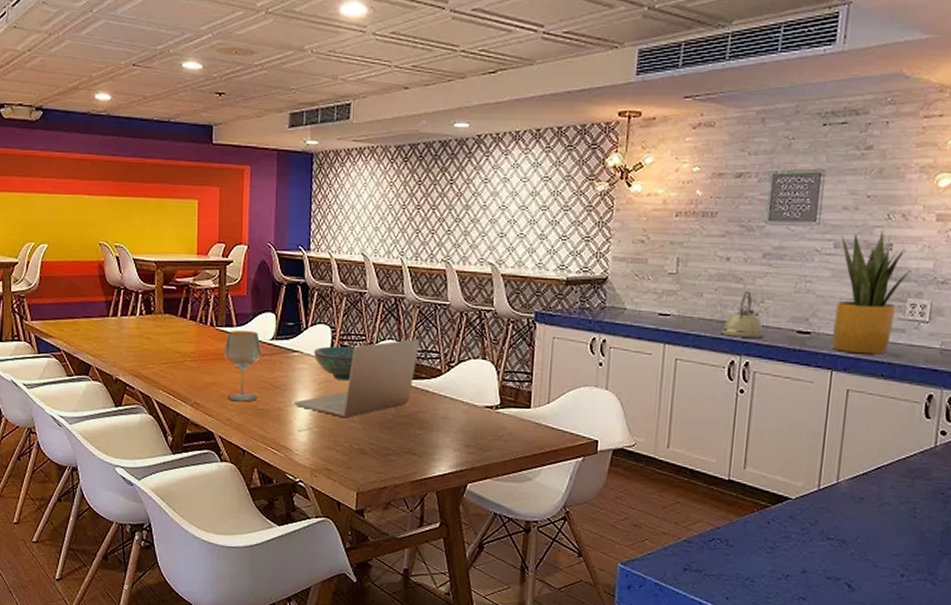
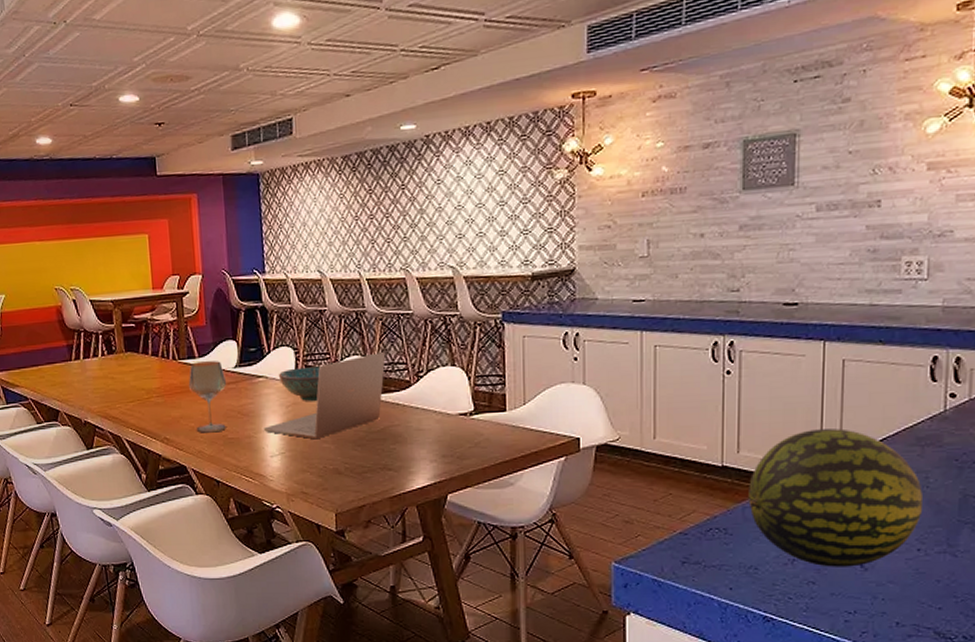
kettle: present [721,291,765,339] -> none [701,266,748,318]
fruit: none [750,453,910,587] -> present [748,428,923,567]
planter: present [832,229,912,355] -> none [822,186,905,321]

